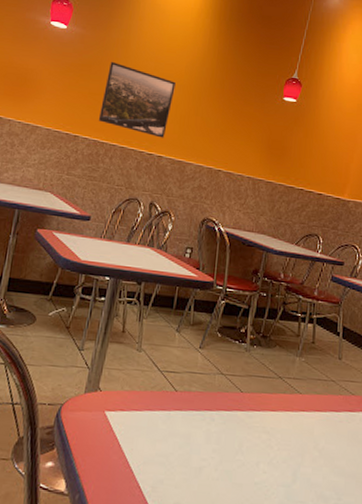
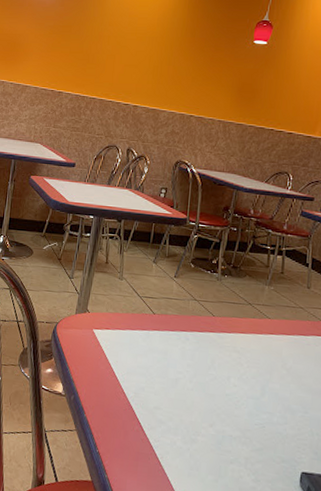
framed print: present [98,61,176,138] -> none [79,20,149,89]

